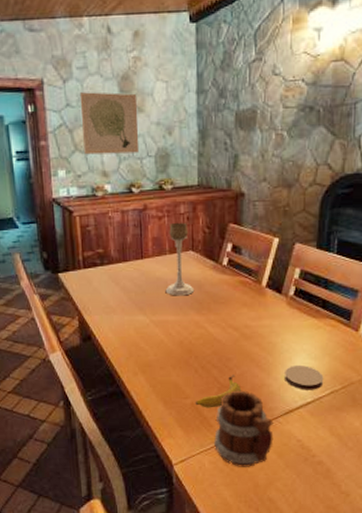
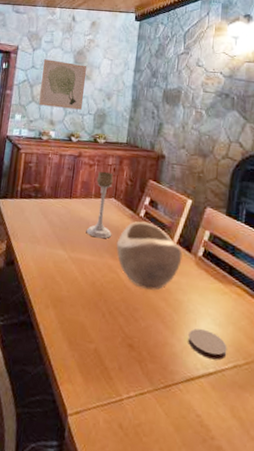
banana: present [195,375,241,408] -> none [98,326,144,359]
decorative bowl: none [200,270,273,338] -> present [116,221,183,290]
mug: present [213,390,274,467] -> none [110,343,174,436]

